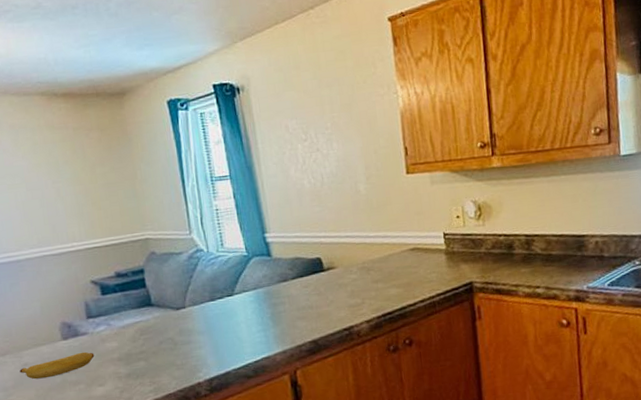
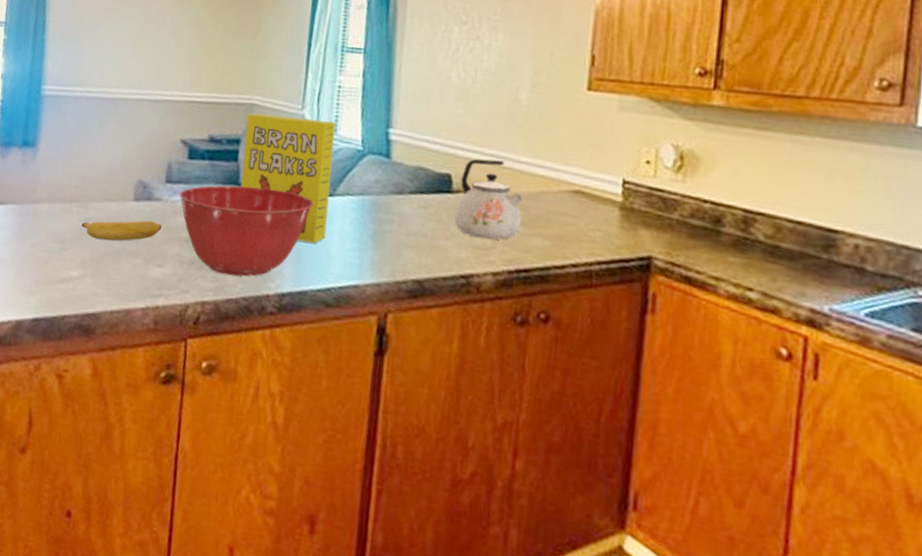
mixing bowl: none [102,300,219,378] -> present [179,185,314,277]
cereal box: none [144,239,235,336] -> present [240,113,336,243]
kettle: none [328,239,380,299] -> present [454,158,523,240]

